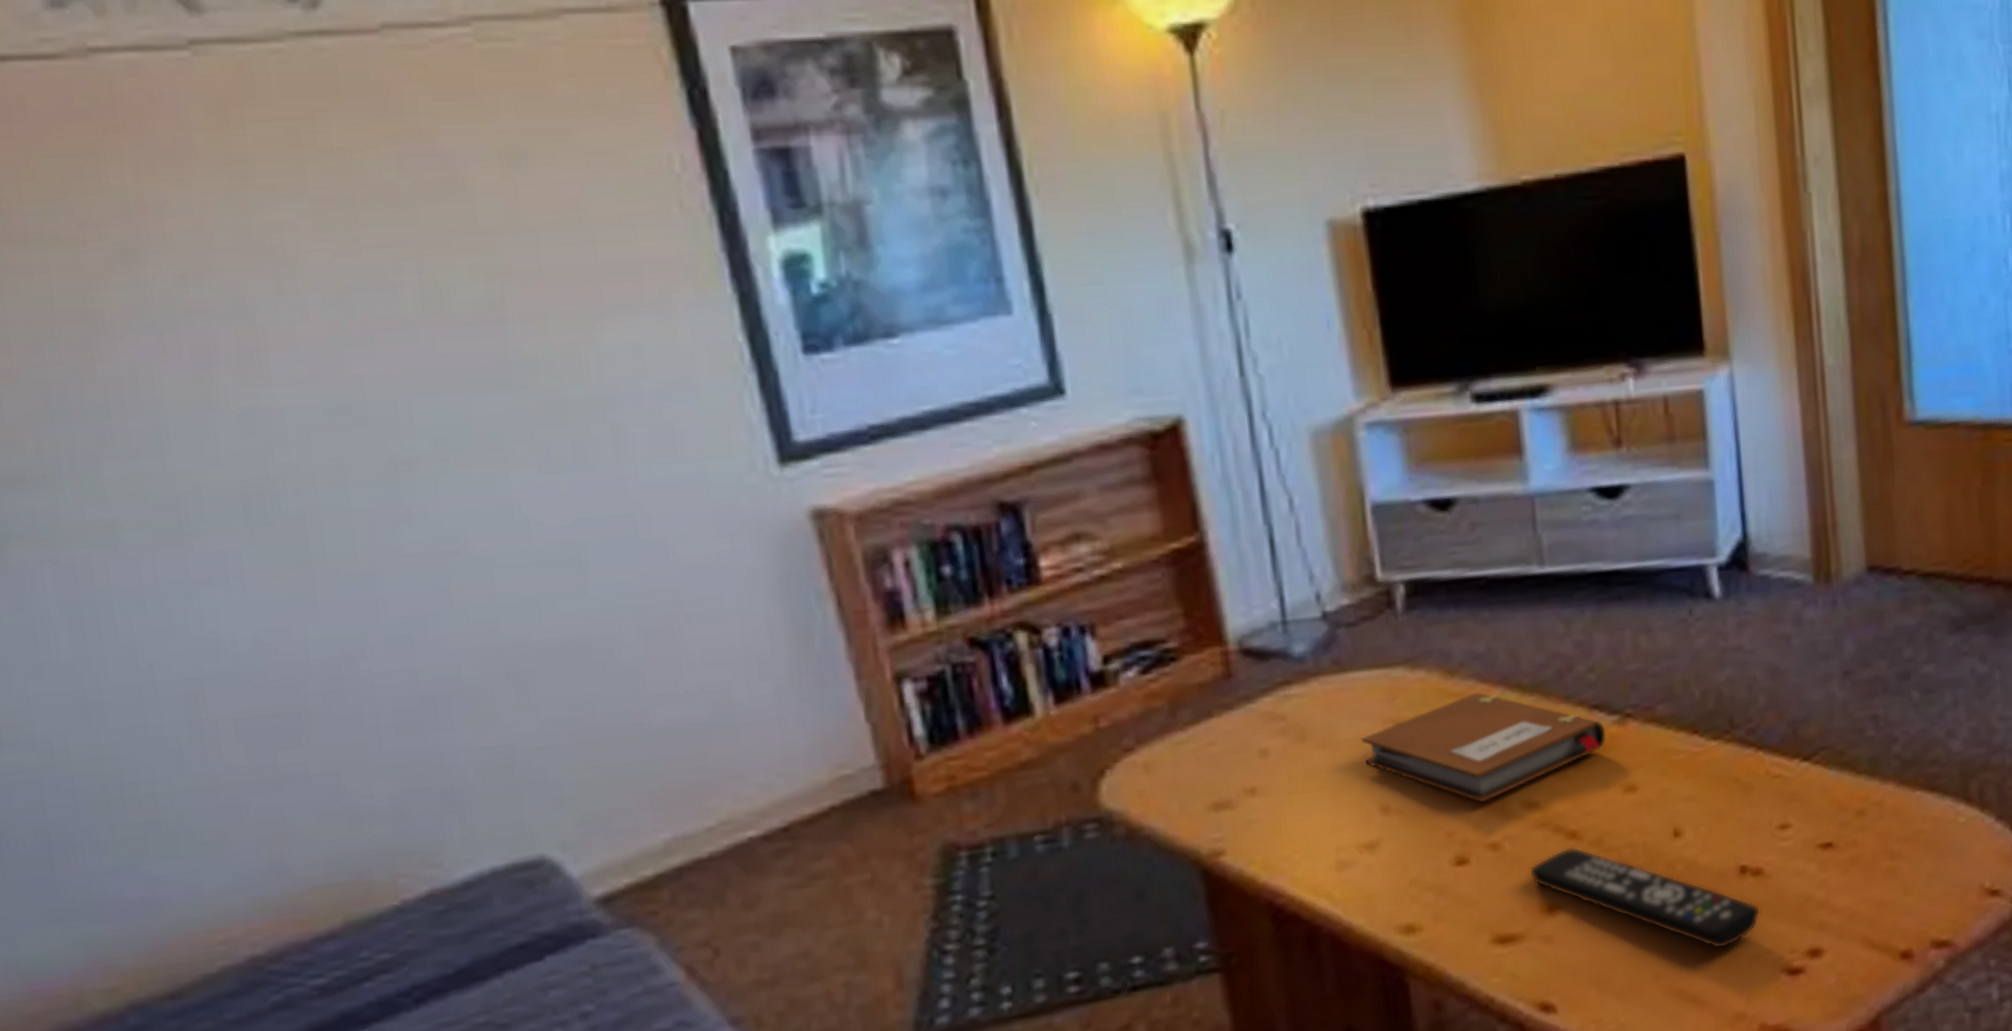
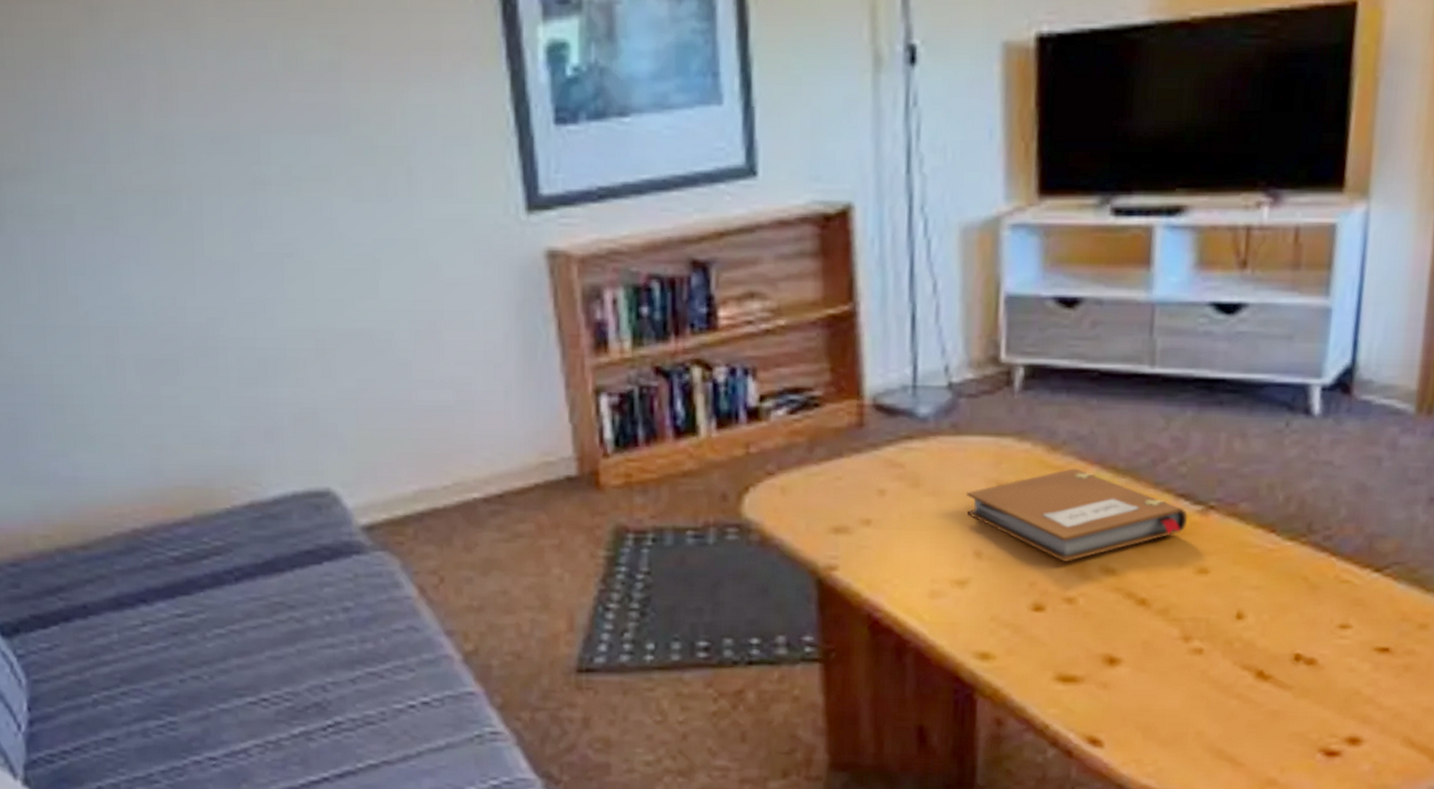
remote control: present [1528,846,1761,950] -> none [1097,612,1308,722]

